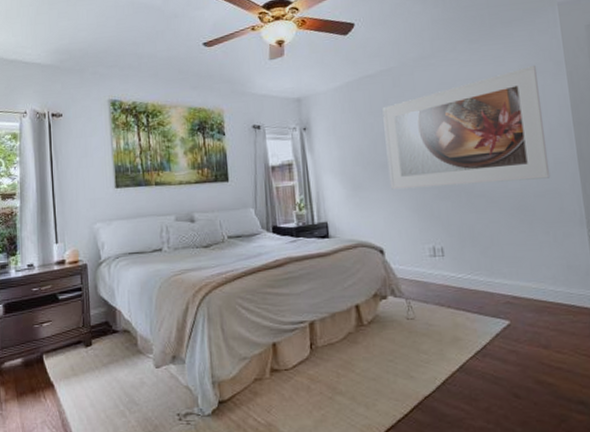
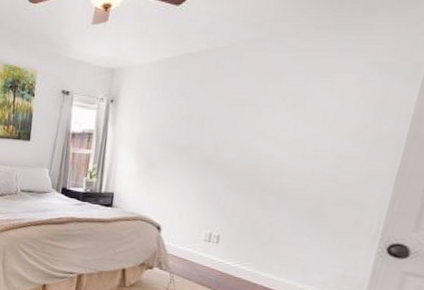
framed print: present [382,66,551,190] -> none [183,65,387,189]

